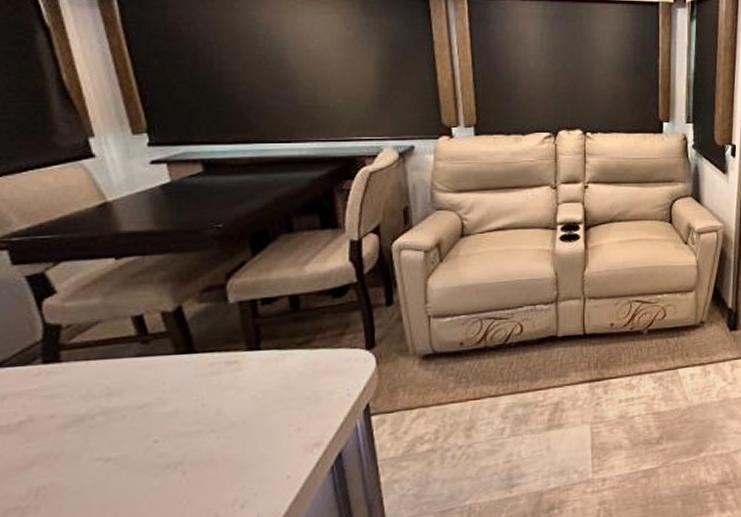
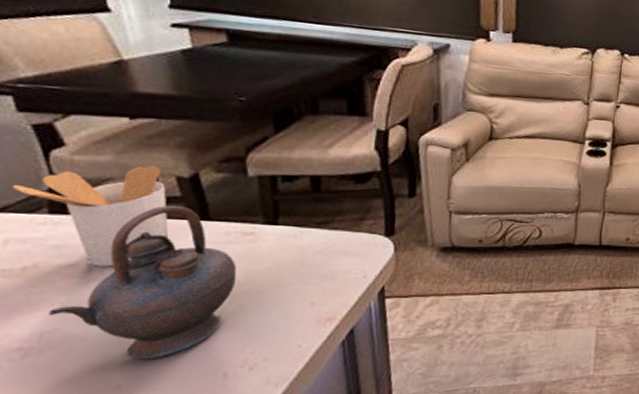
utensil holder: none [8,304,156,414] -> present [12,166,169,267]
teapot: none [44,341,223,508] -> present [48,205,237,359]

